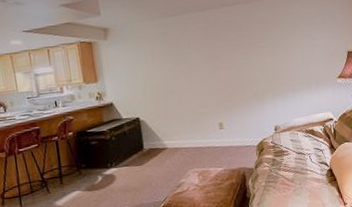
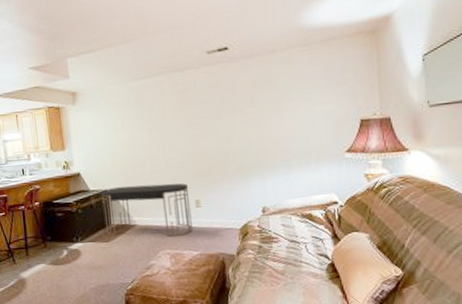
console table: none [133,108,217,158] -> present [100,183,193,237]

